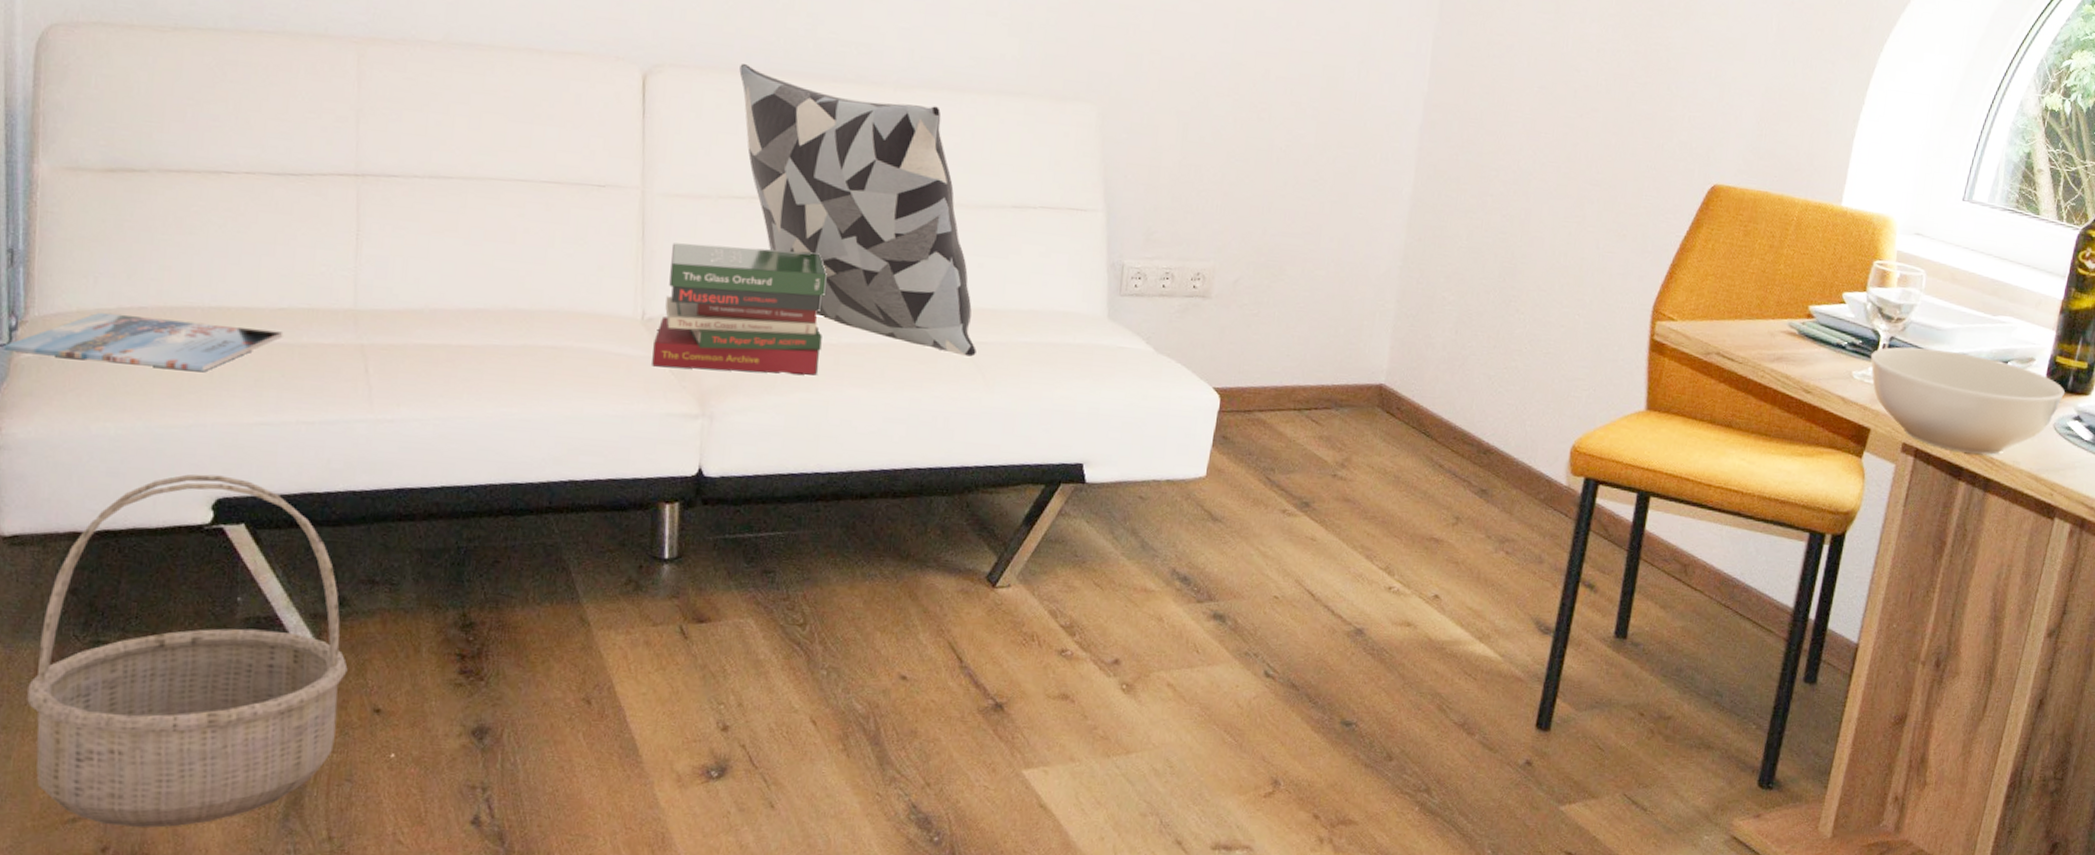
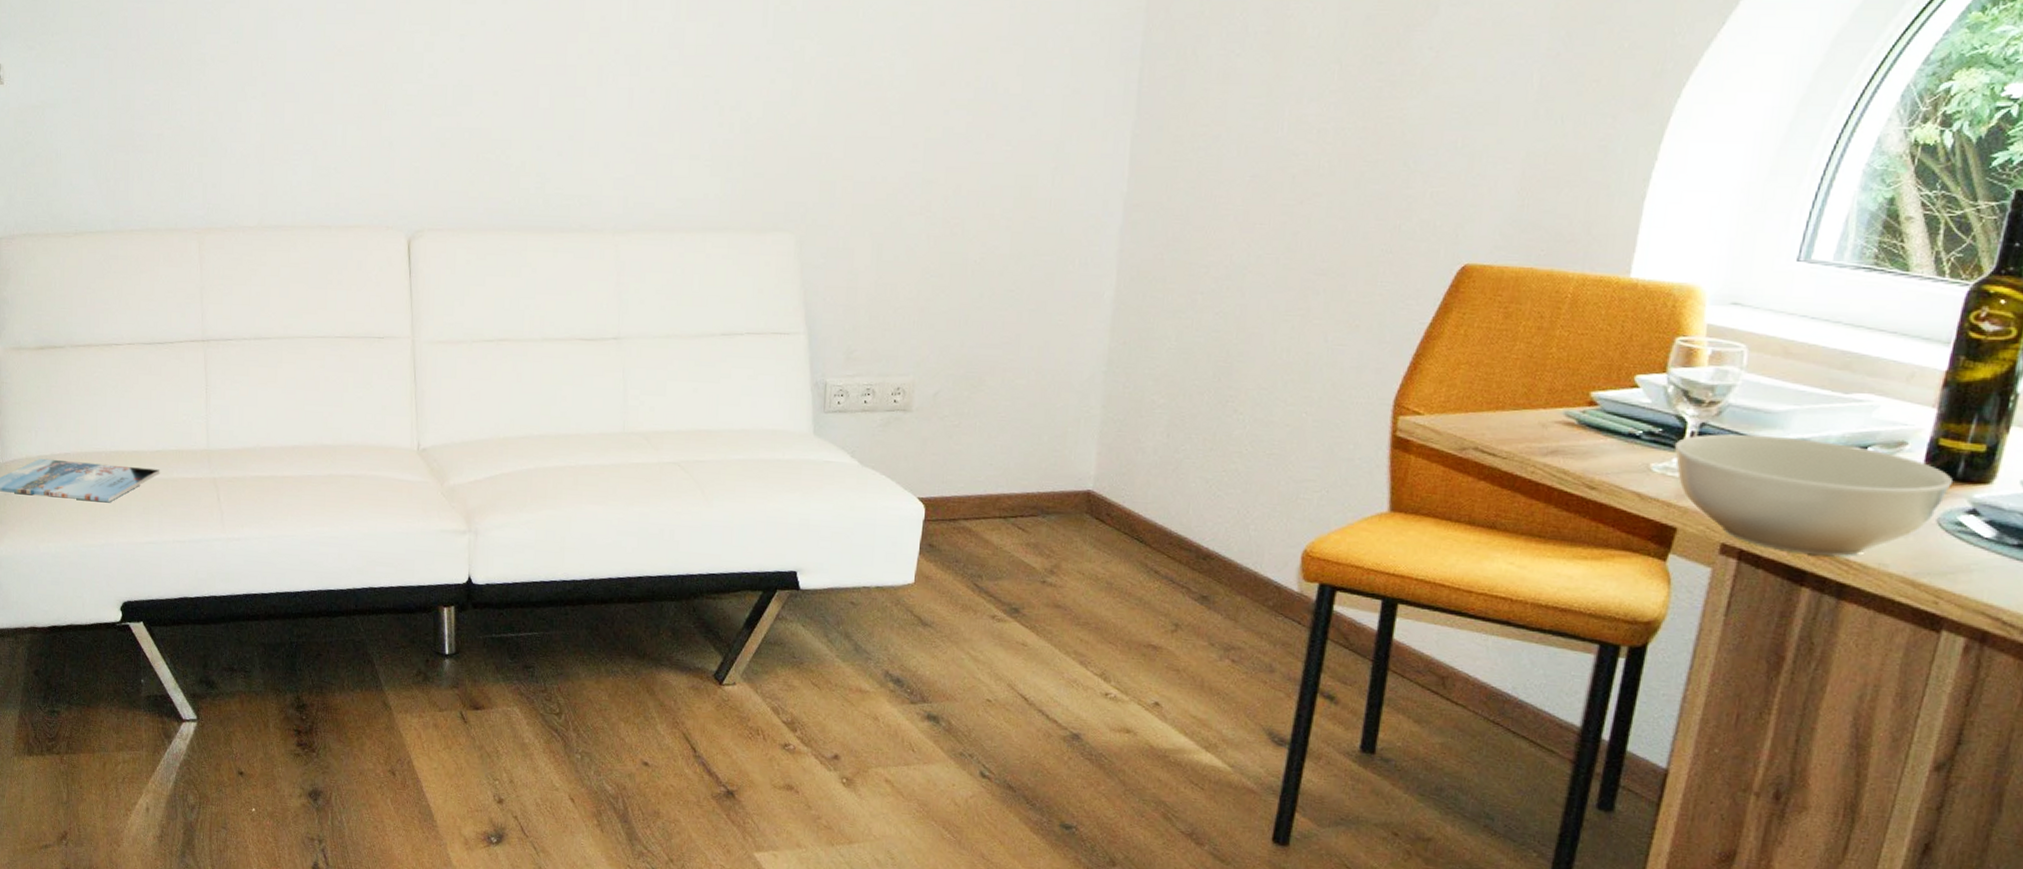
basket: present [27,474,348,828] -> none [12,582,219,856]
books: present [652,243,828,375] -> none [427,383,565,495]
pillow: present [739,64,977,357] -> none [483,223,695,474]

